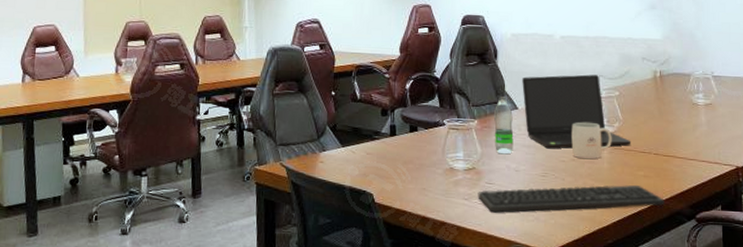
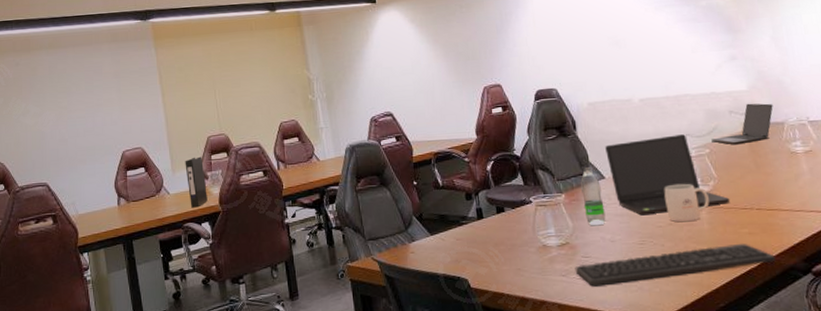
binder: none [98,41,119,94] -> present [185,156,208,208]
laptop: none [622,52,683,91] -> present [711,103,773,145]

